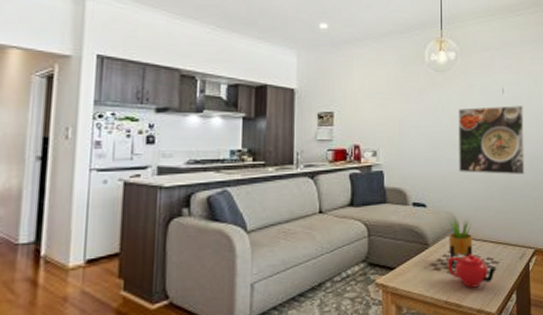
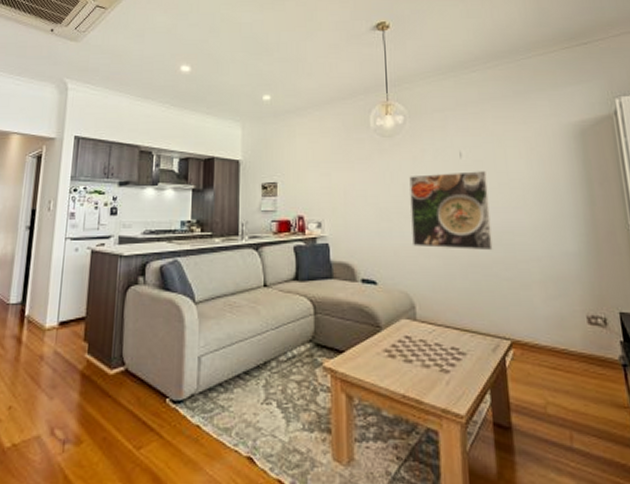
teapot: present [447,254,497,288] -> none [403,341,464,382]
potted plant: present [448,217,473,268] -> none [402,297,434,356]

